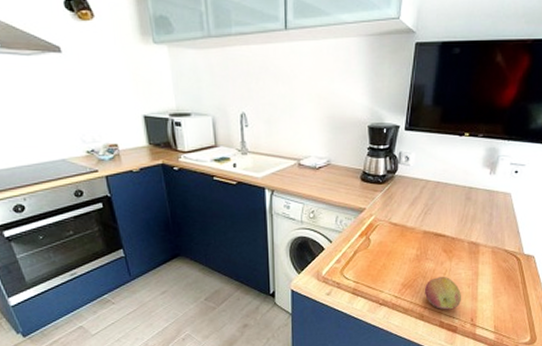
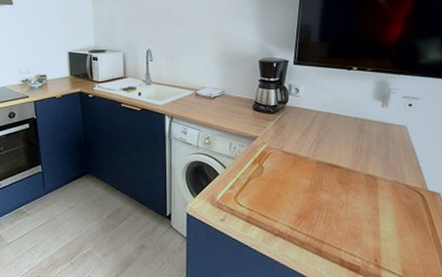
fruit: present [424,276,461,310] -> none [320,209,362,247]

